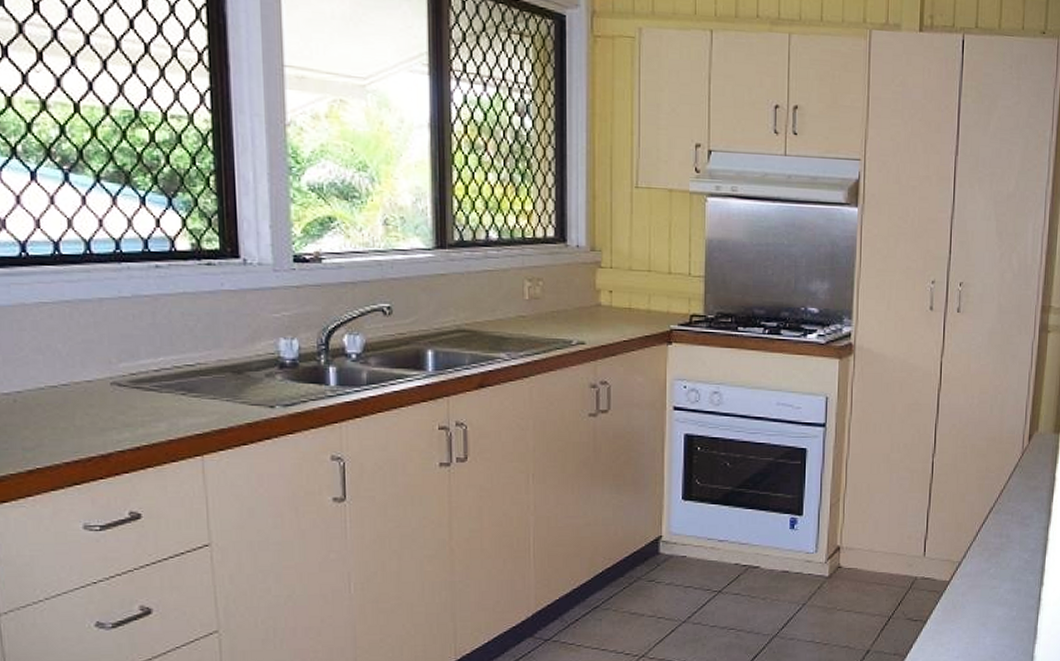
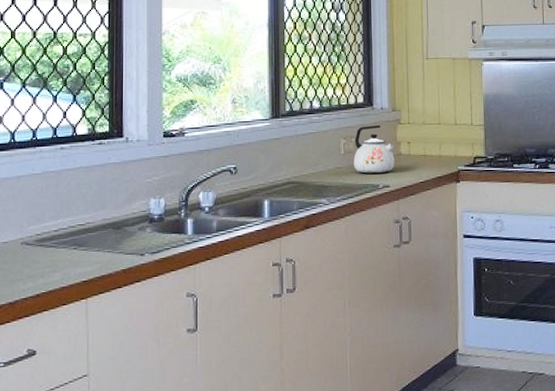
kettle: none [541,267,593,327] -> present [354,125,395,174]

